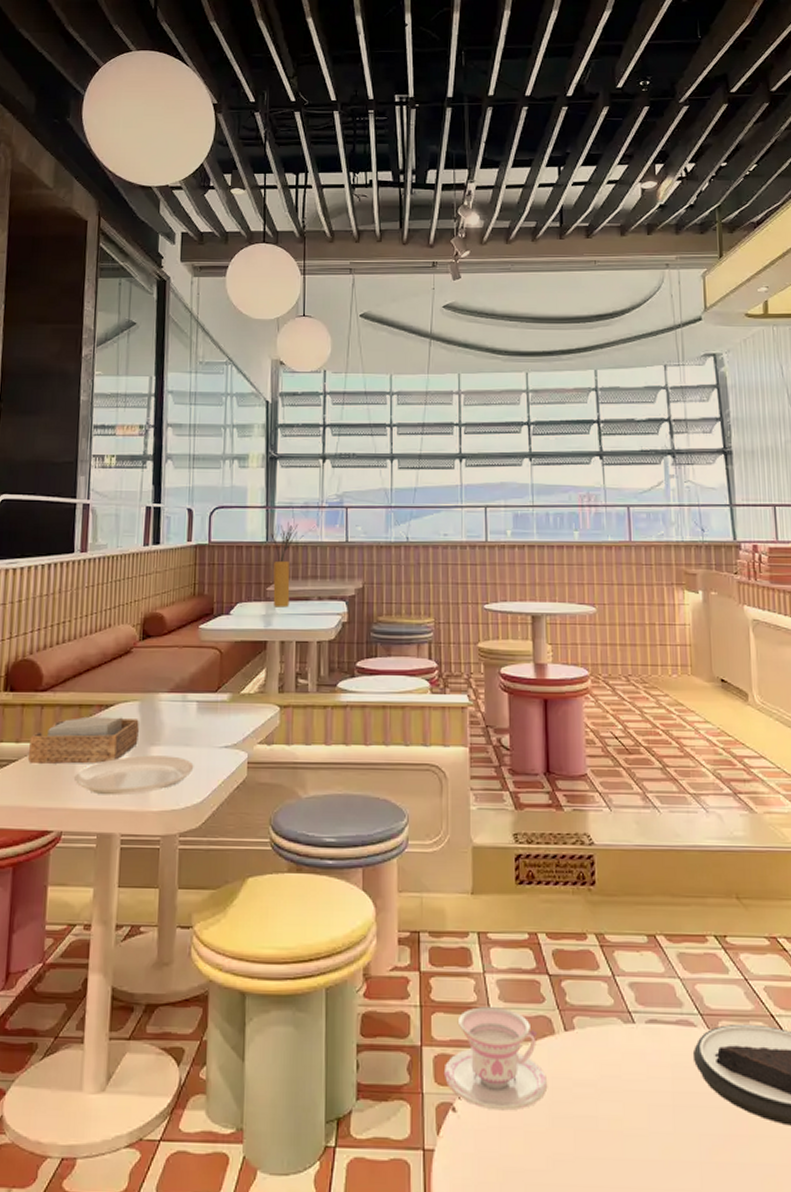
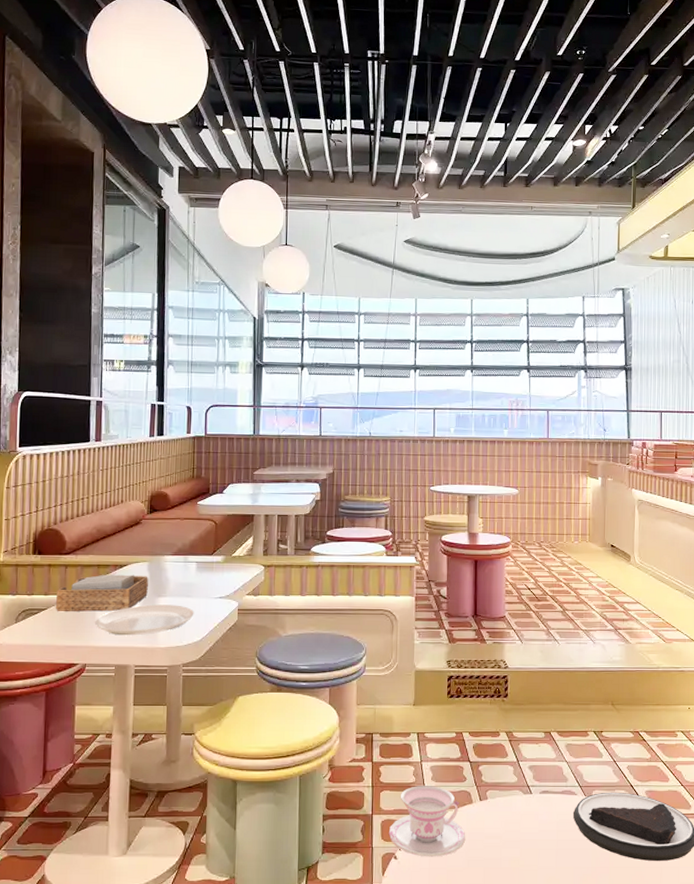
vase: present [271,521,299,608] -> none [257,418,281,488]

